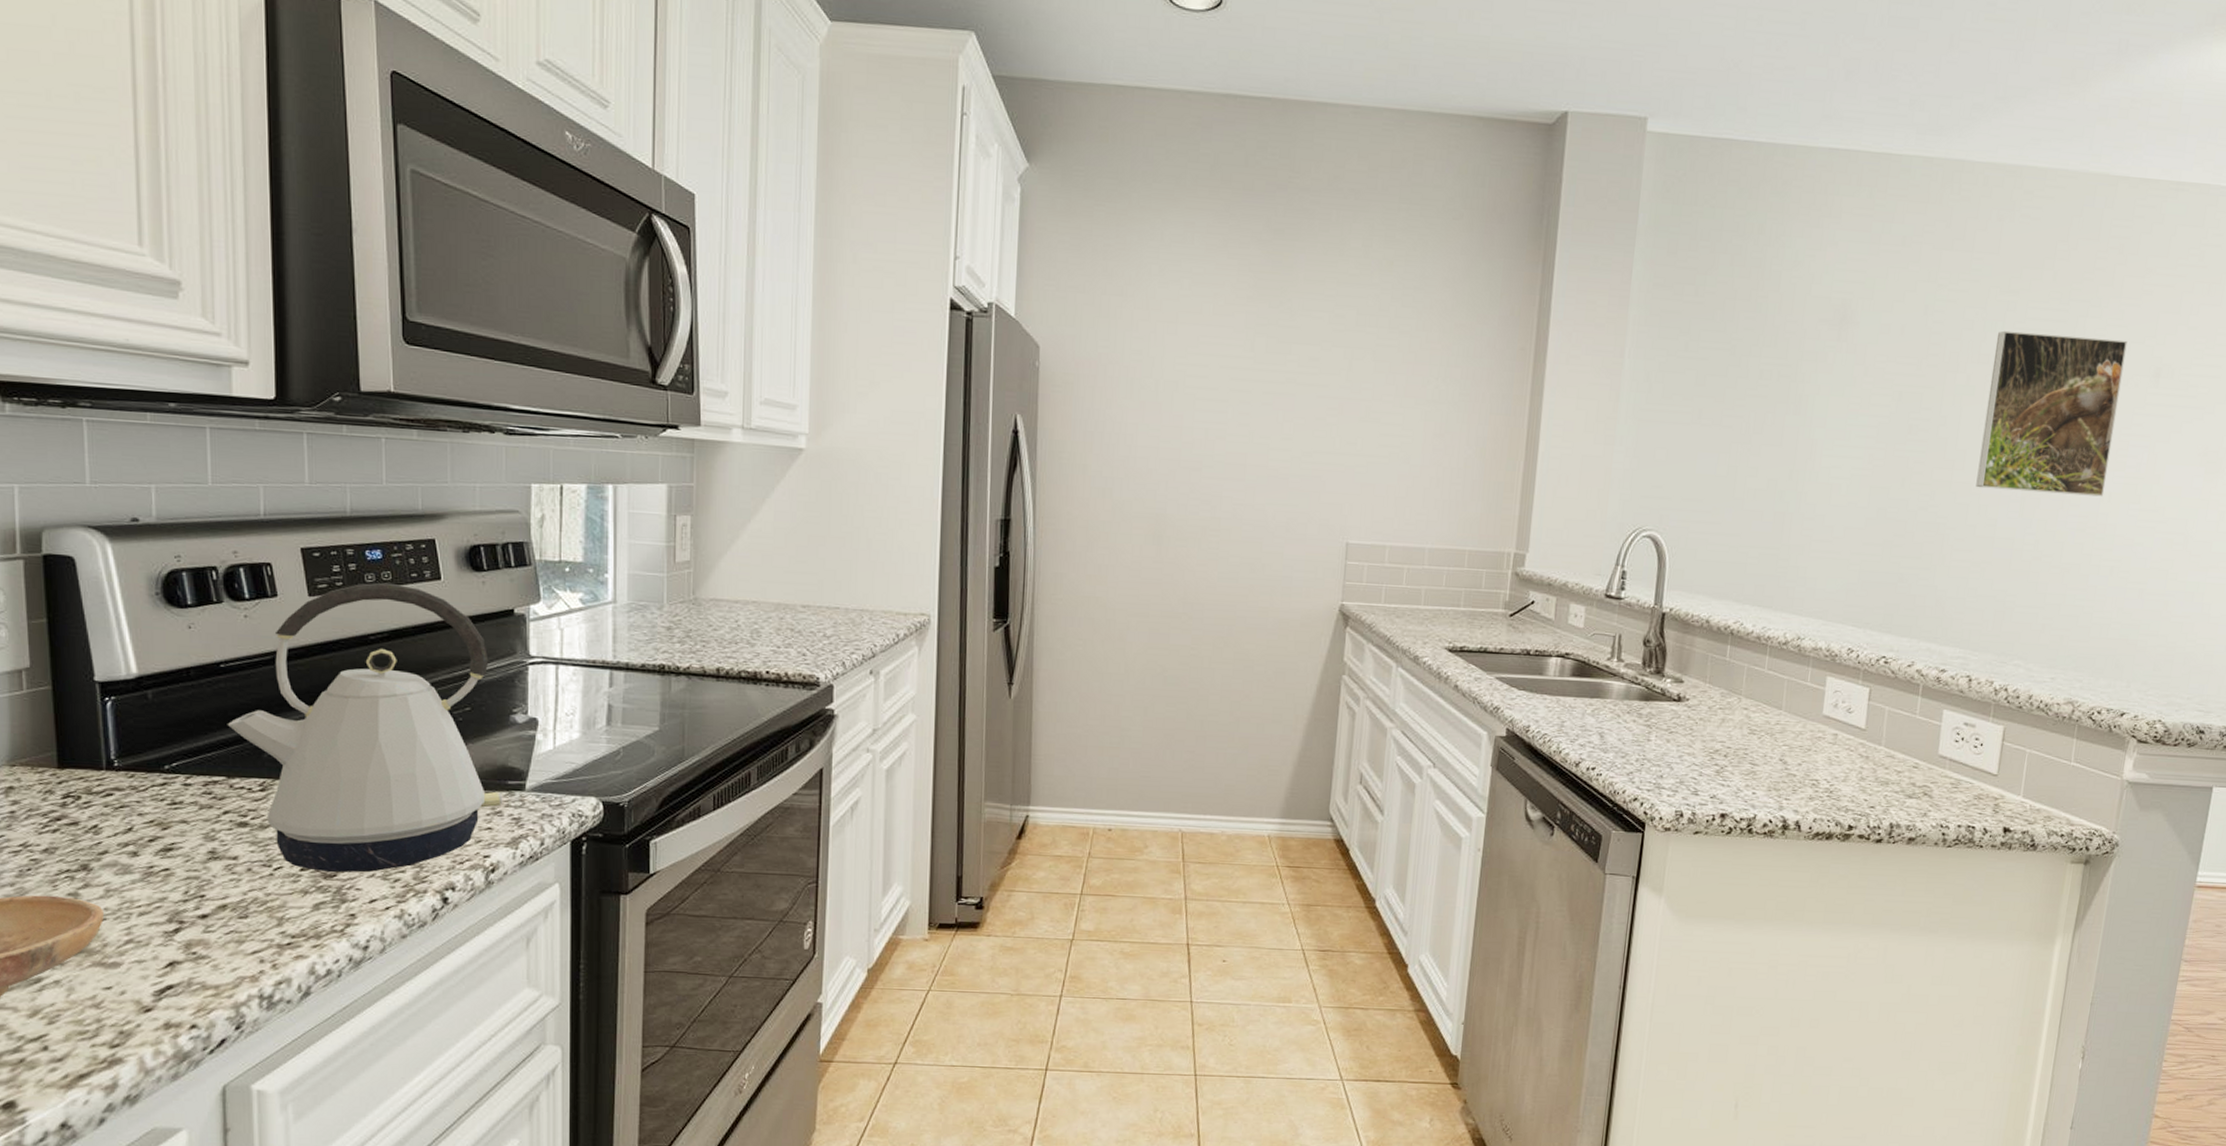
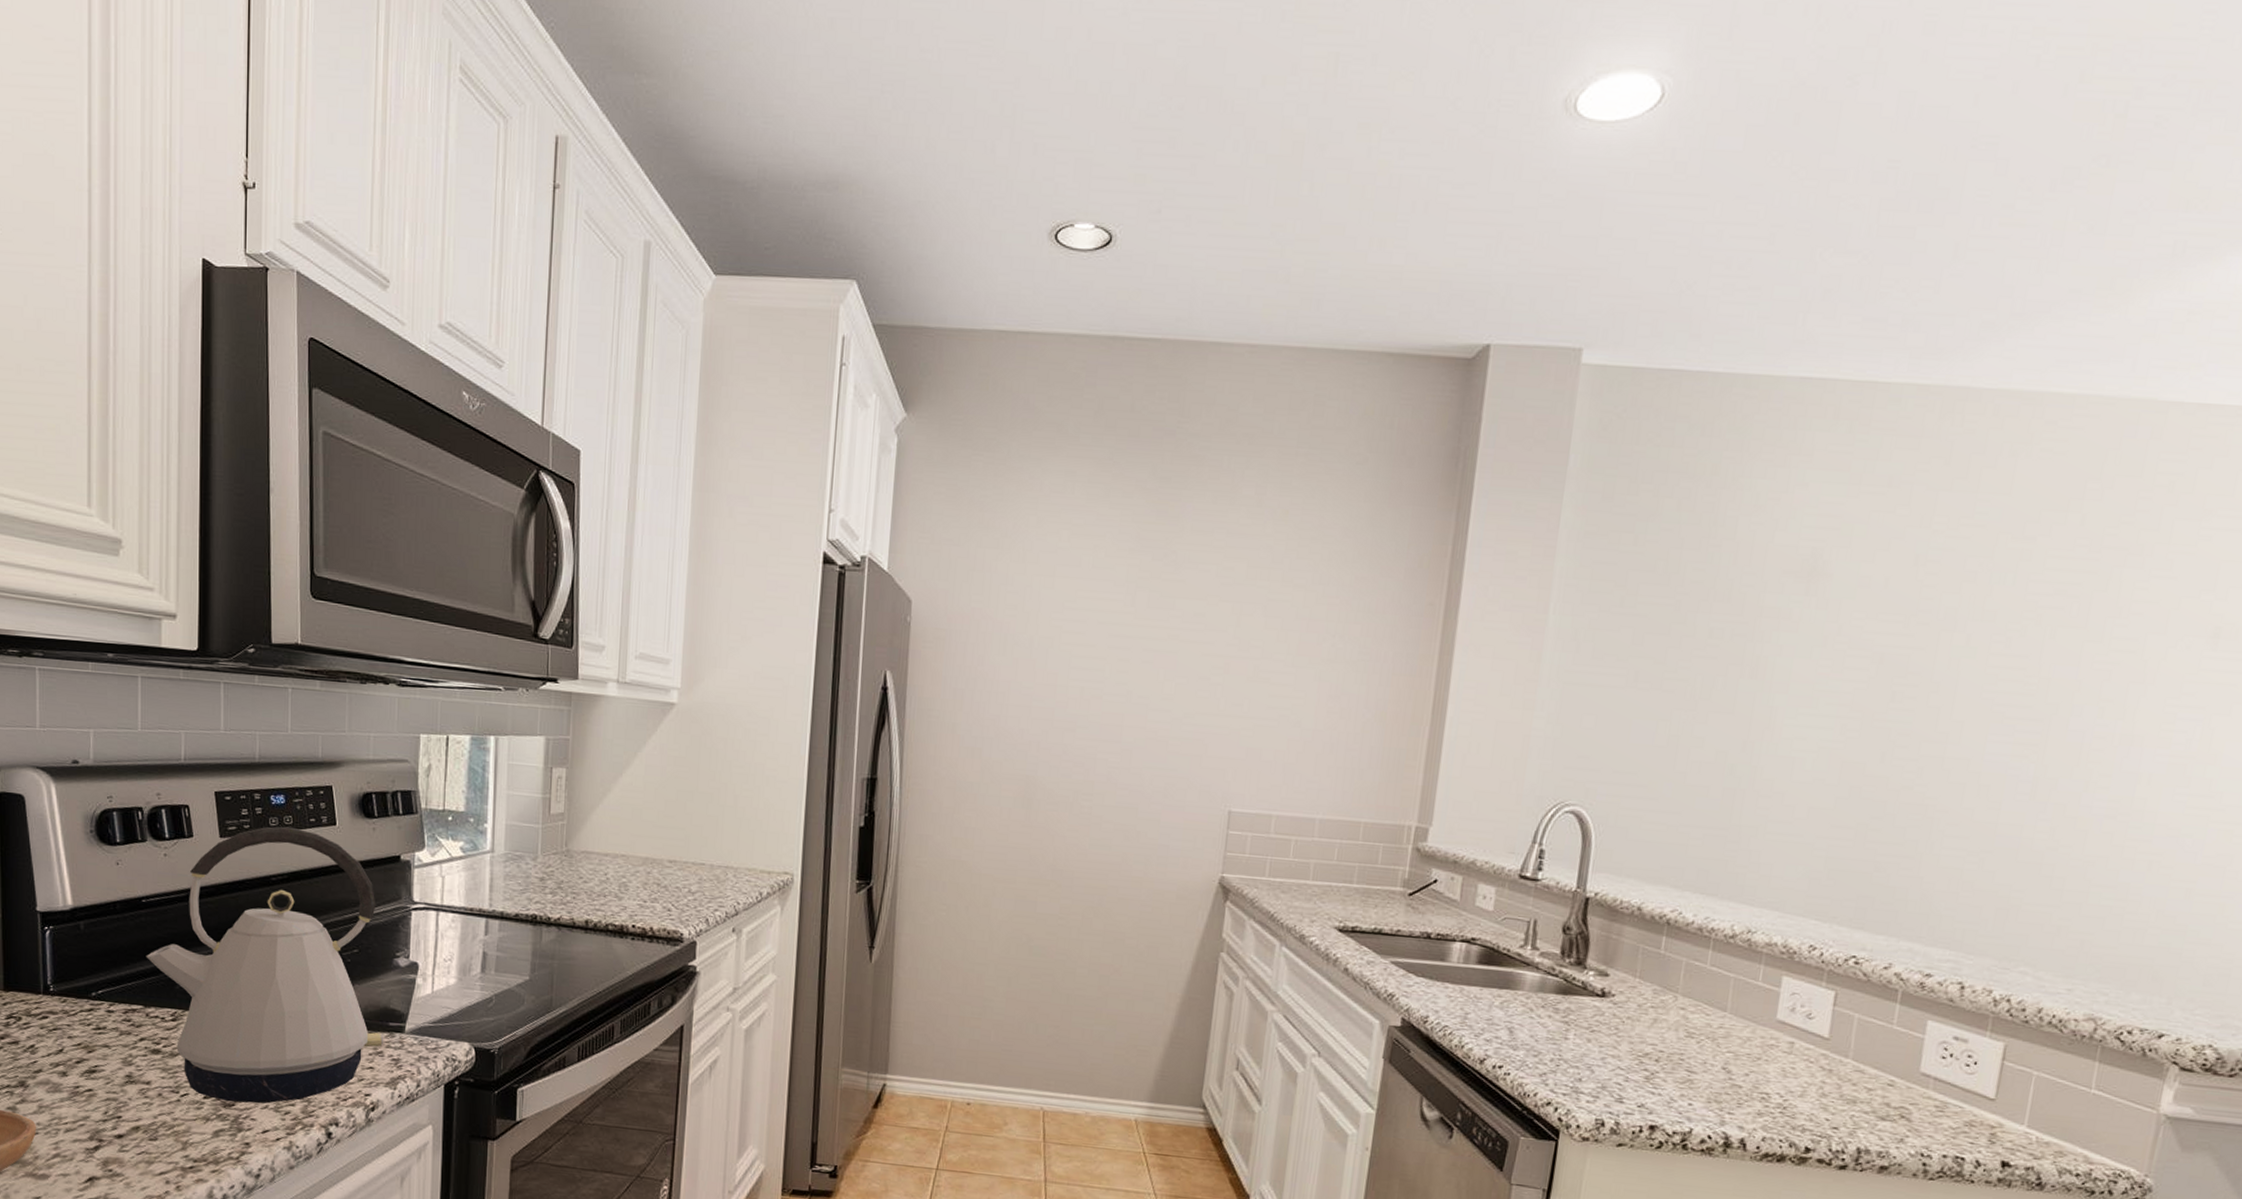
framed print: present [1976,330,2128,497] -> none [1975,583,2177,778]

